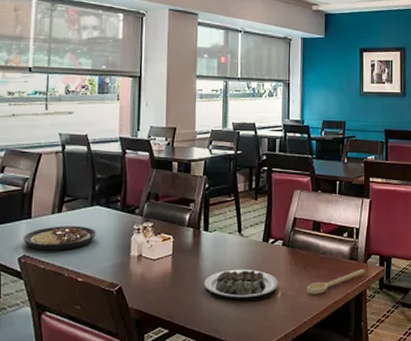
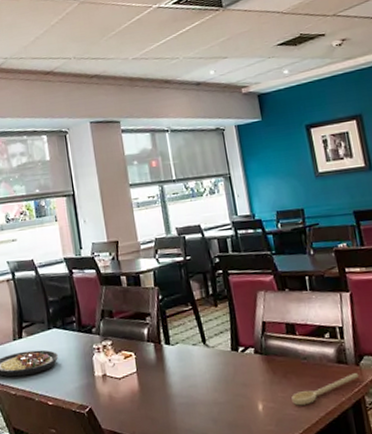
plate: present [204,269,278,301] -> none [175,382,258,417]

